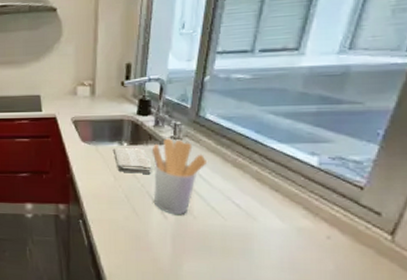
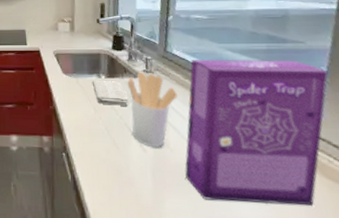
cereal box: none [207,123,385,270] -> present [185,60,328,206]

